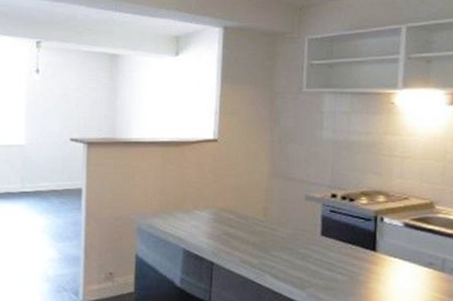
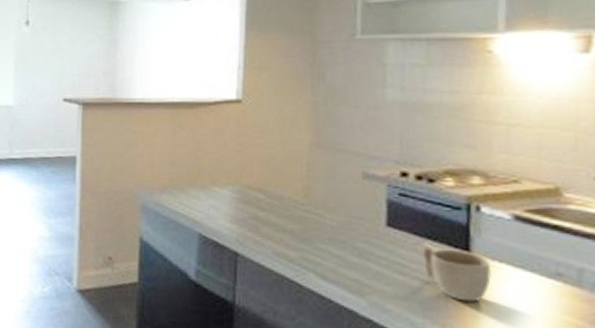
cup: none [344,246,389,288] -> present [421,242,491,302]

